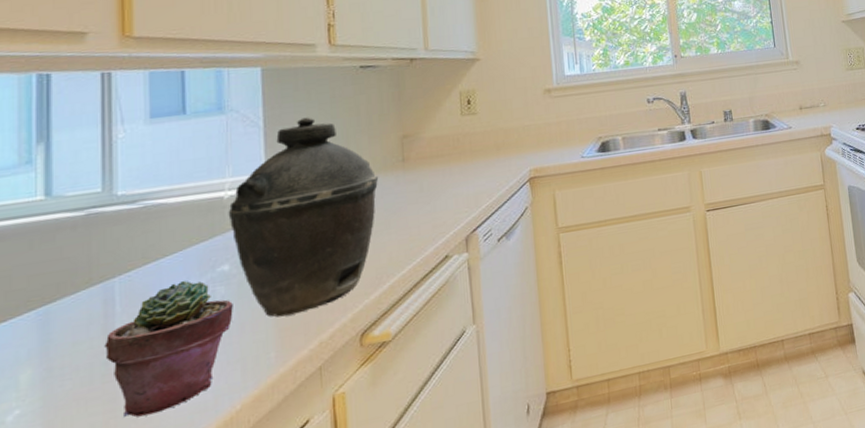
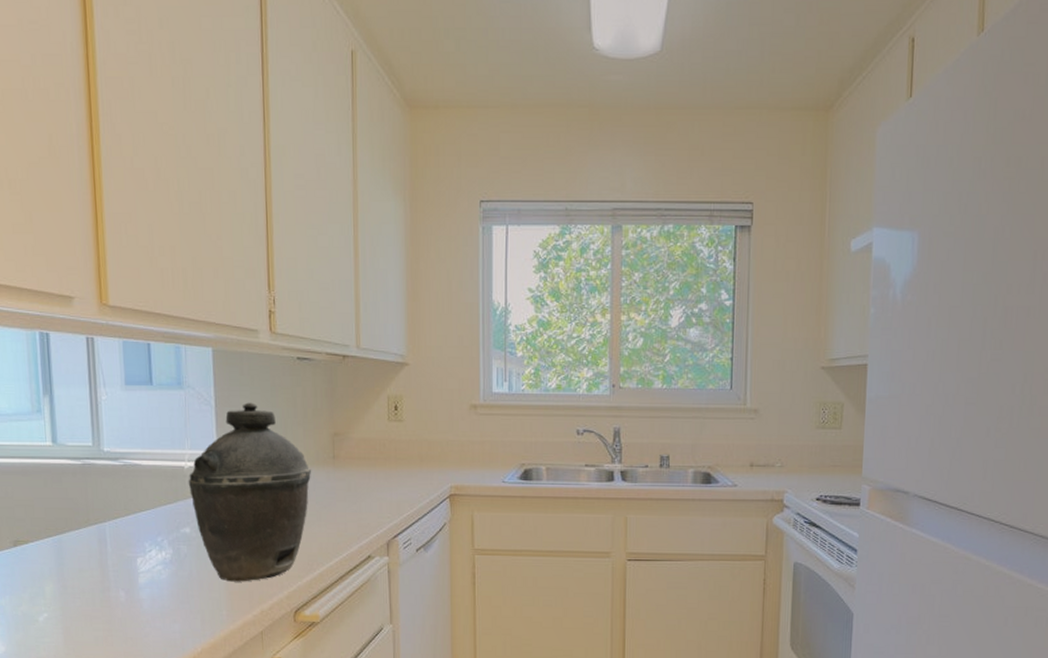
potted succulent: present [105,280,233,417] -> none [101,534,194,640]

